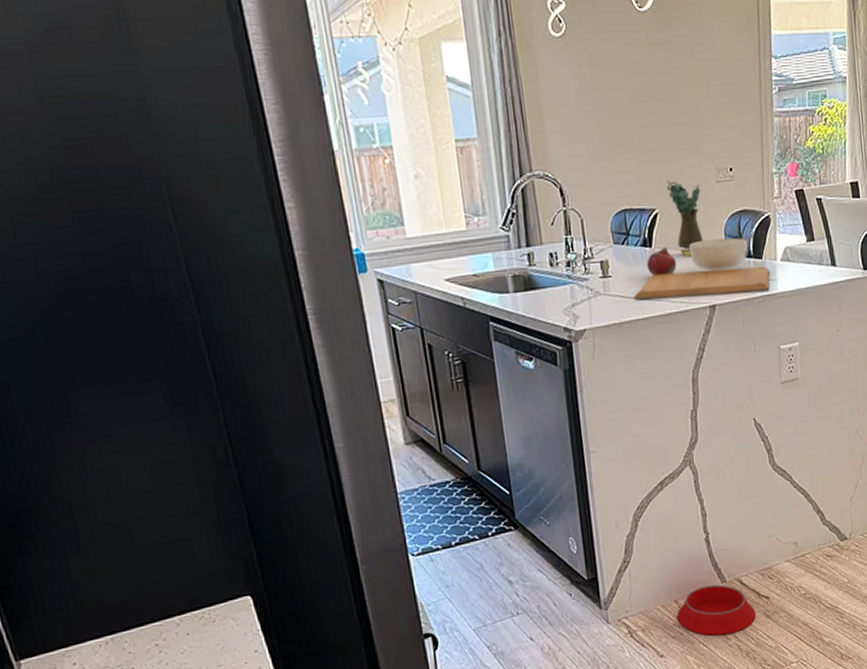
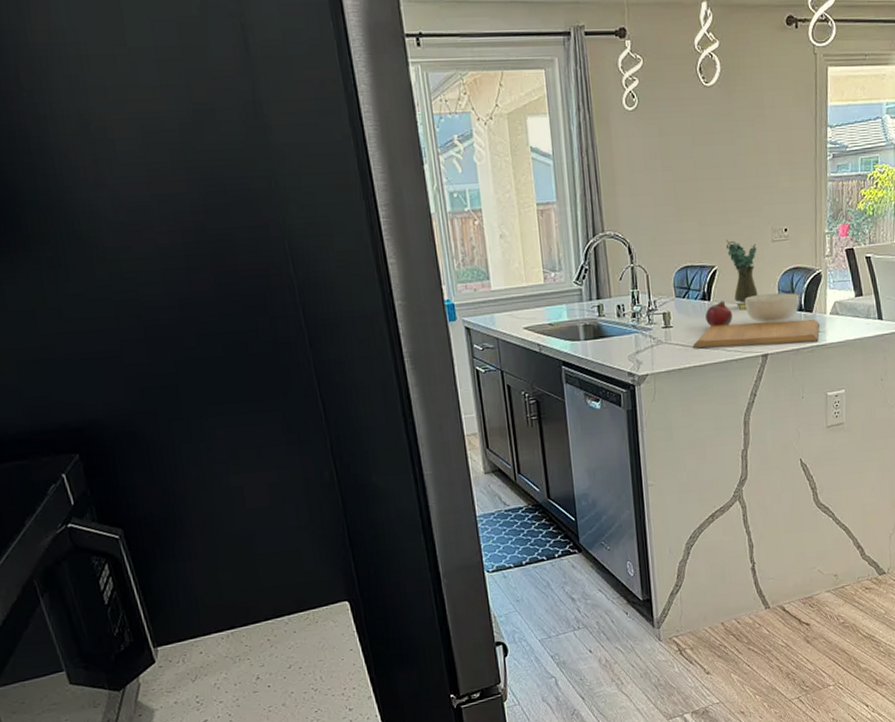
pet bowl: present [677,584,756,636] -> none [723,610,796,657]

